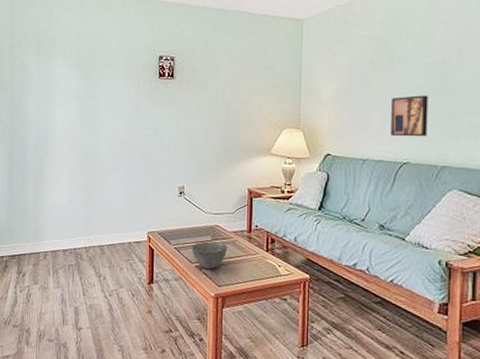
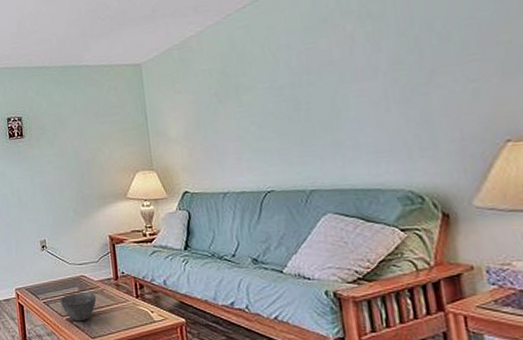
wall art: present [391,95,429,137] -> none [244,119,289,166]

